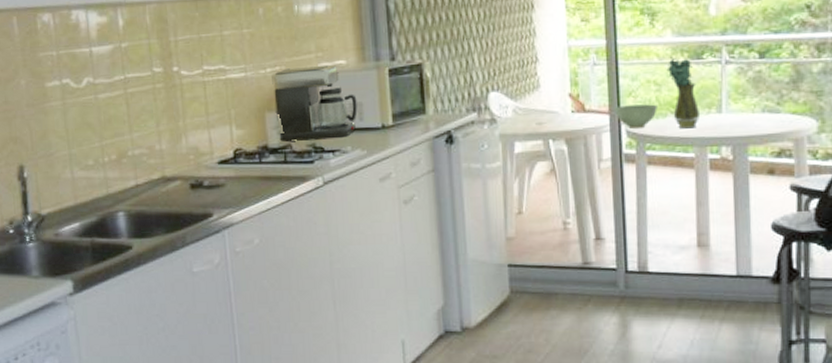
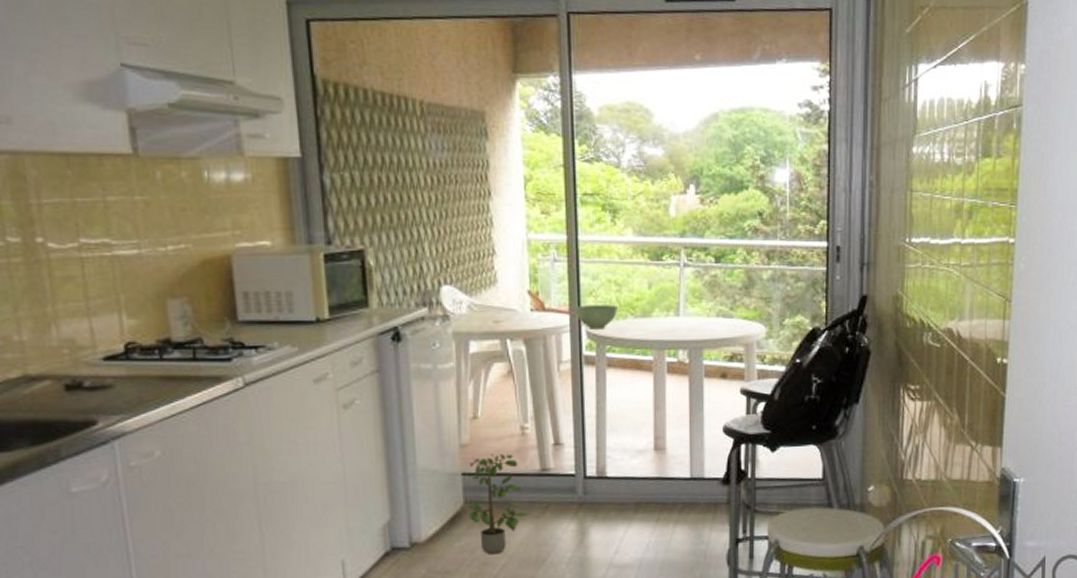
coffee maker: present [273,65,358,142] -> none [176,246,286,335]
potted plant: none [515,247,573,343] -> present [469,453,531,555]
vase: present [666,56,699,129] -> none [627,255,658,331]

